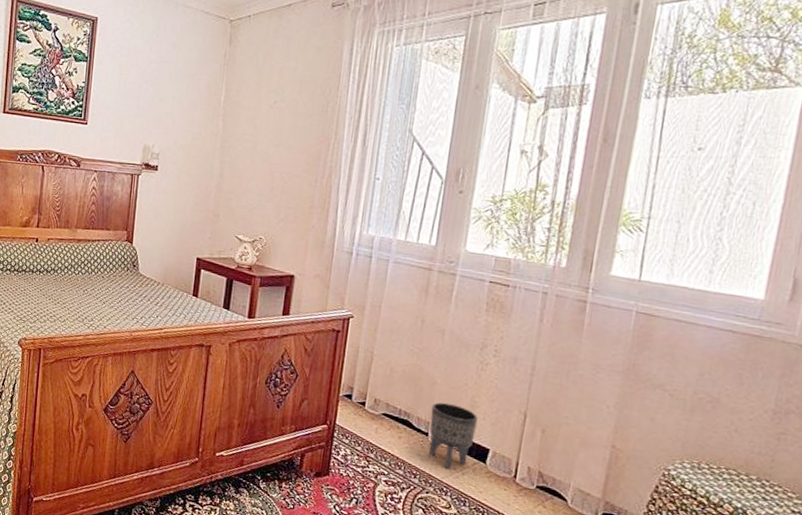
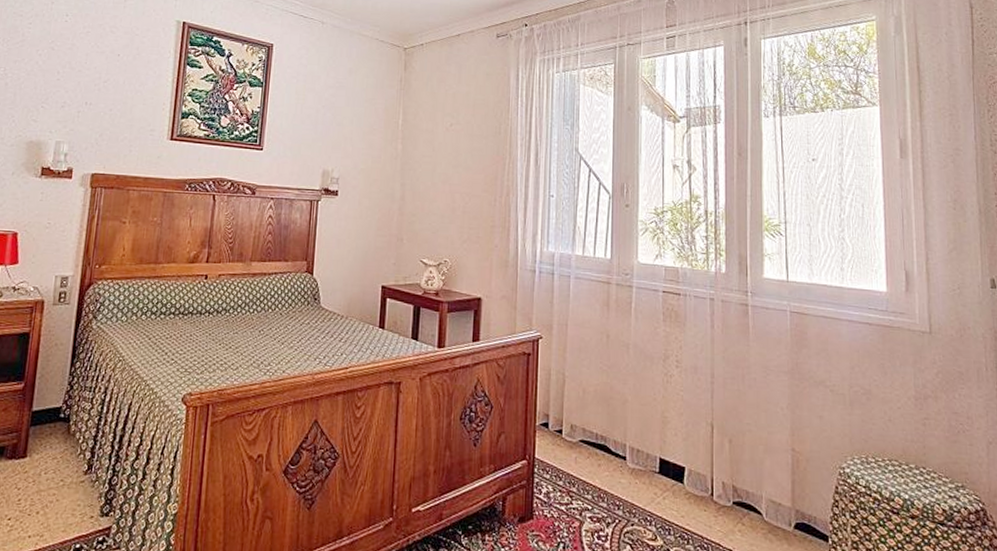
planter: present [429,402,478,470] -> none [626,421,670,496]

